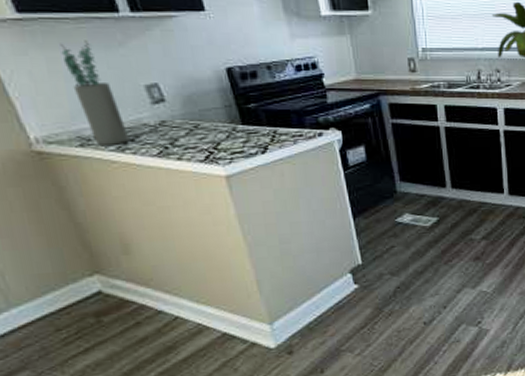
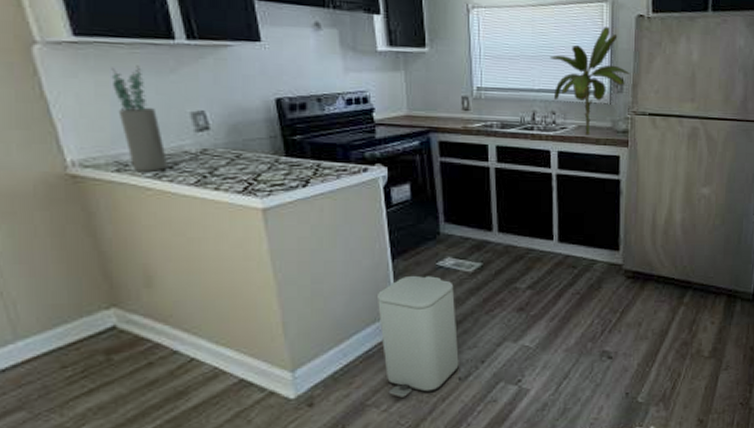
pedal bin: none [341,231,423,343] -> present [376,275,459,398]

